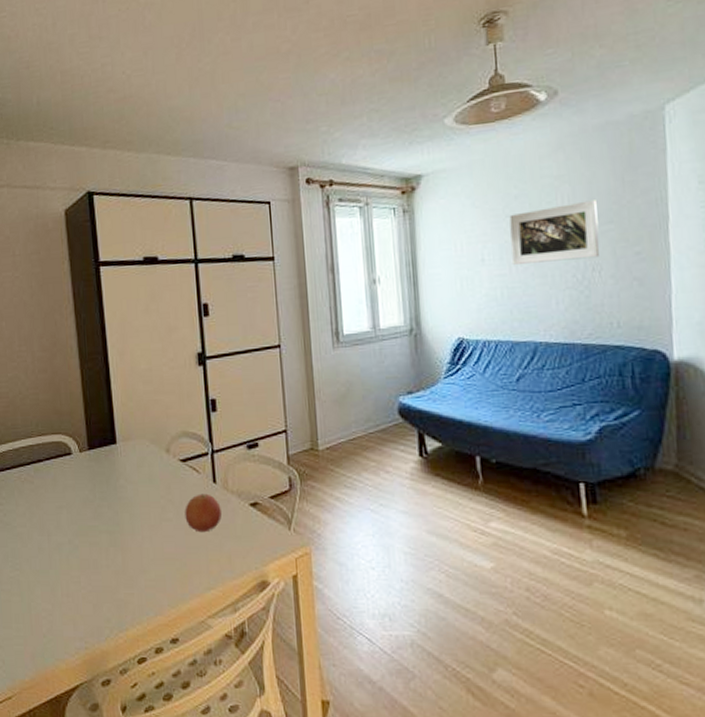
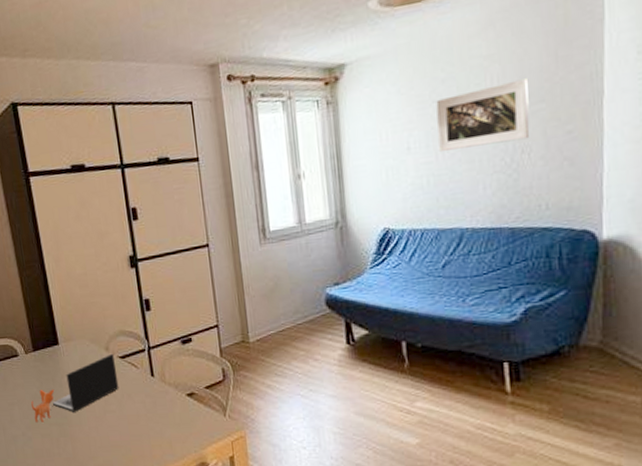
laptop: none [80,455,178,529] -> present [31,353,119,423]
fruit: present [185,493,222,533] -> none [126,386,161,422]

